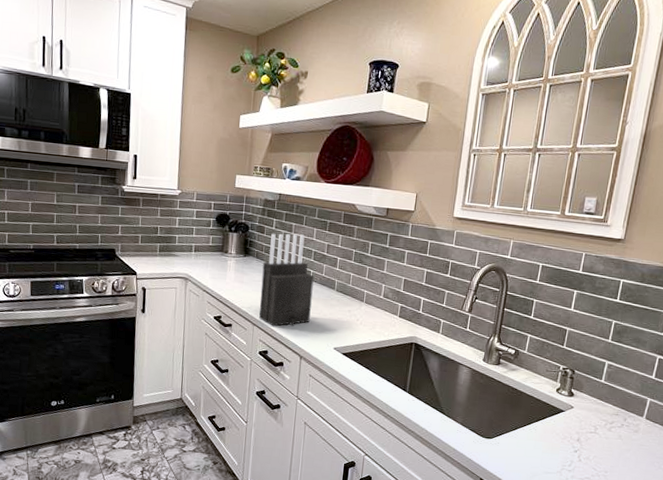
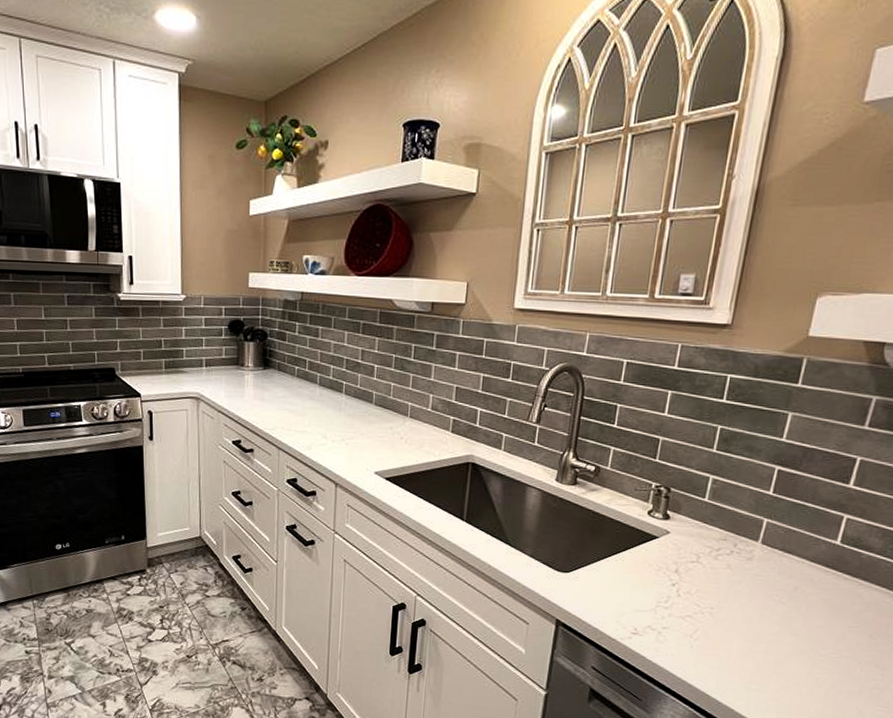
knife block: present [259,233,314,327] -> none [285,339,347,450]

